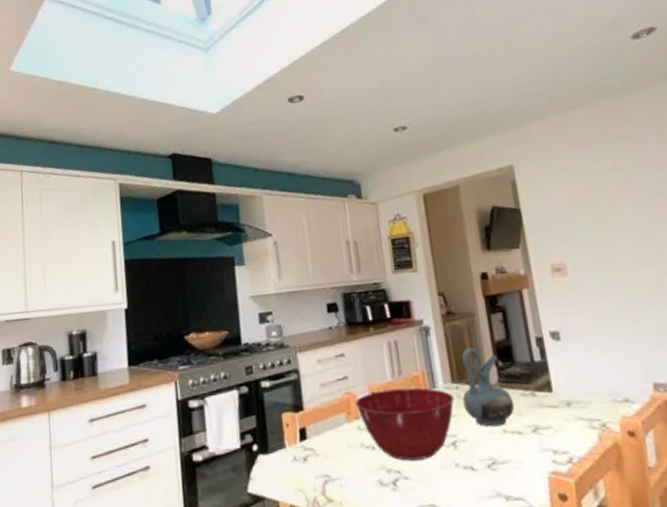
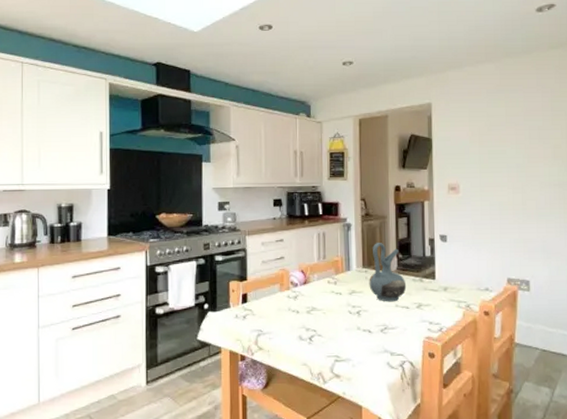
mixing bowl: present [356,387,455,461] -> none [288,269,363,323]

